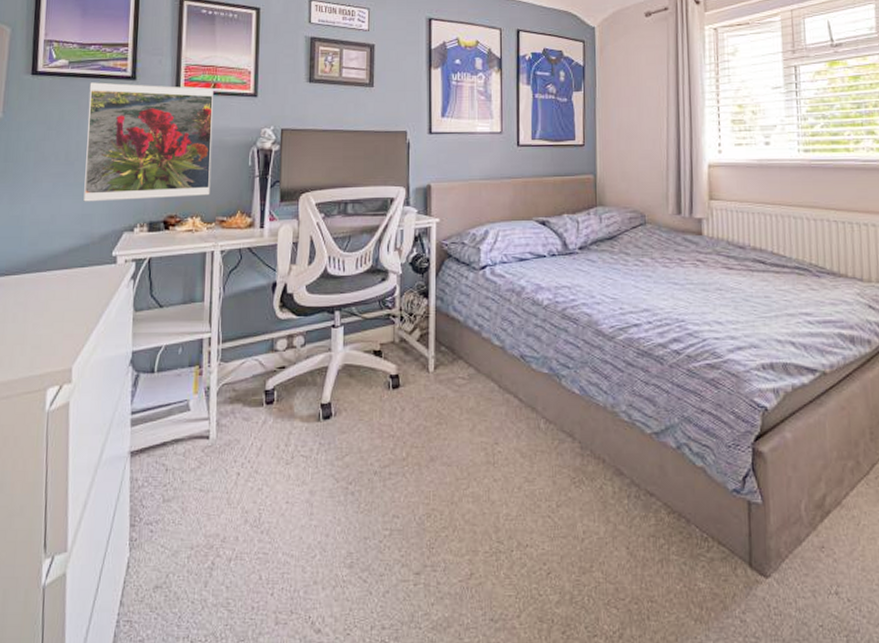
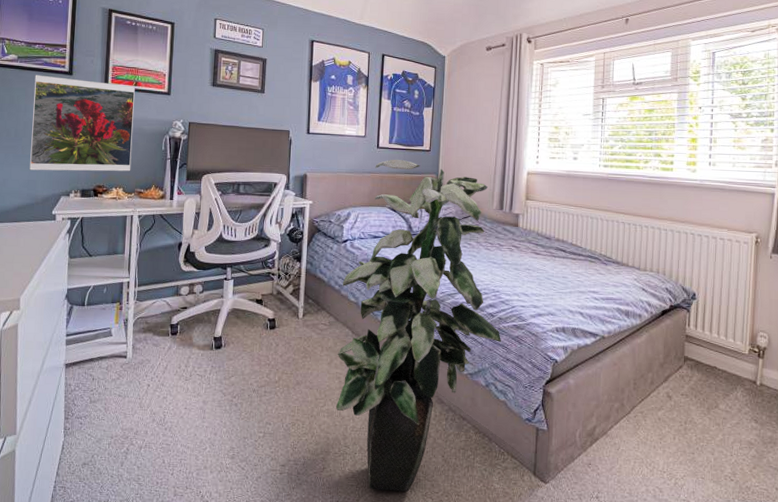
indoor plant: none [482,158,693,601] -> present [335,159,502,492]

